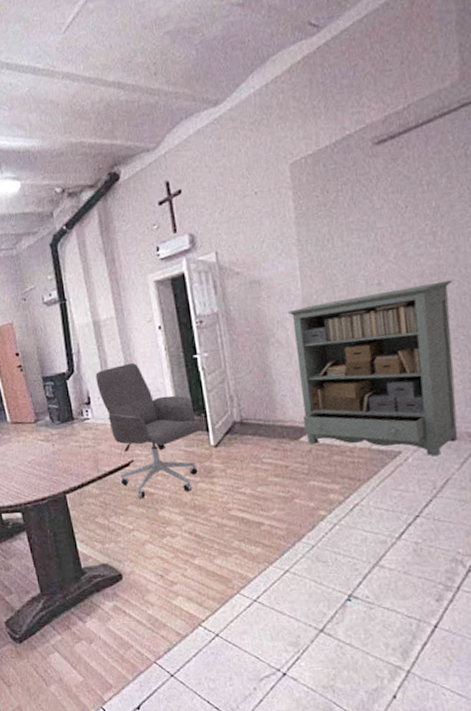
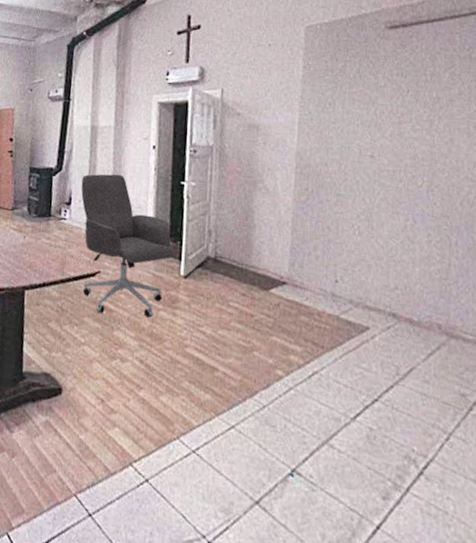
bookshelf: present [288,279,459,456] -> none [275,161,443,341]

